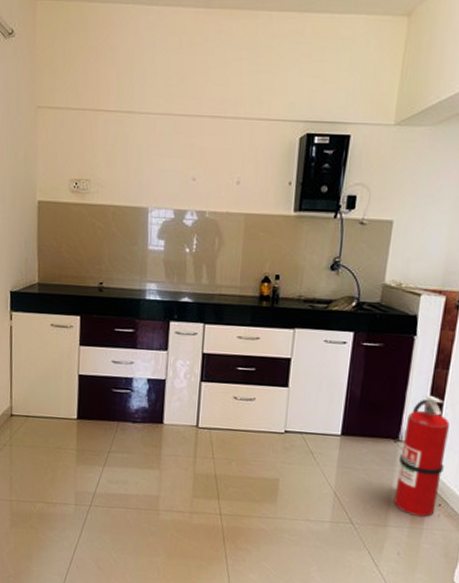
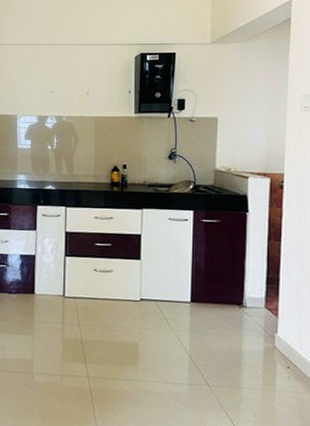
fire extinguisher: present [393,395,450,517] -> none [245,264,288,379]

